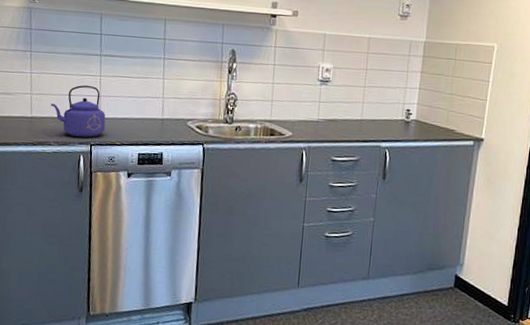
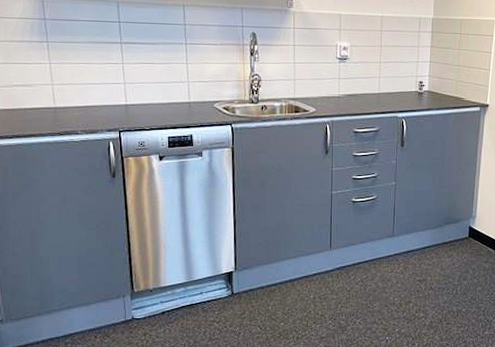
kettle: present [51,85,106,138] -> none [74,74,132,125]

